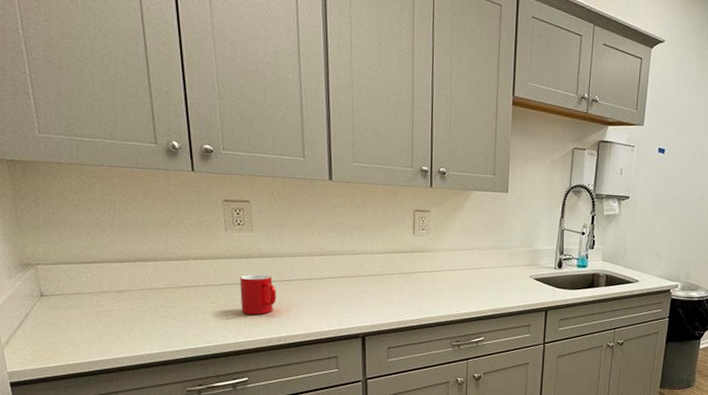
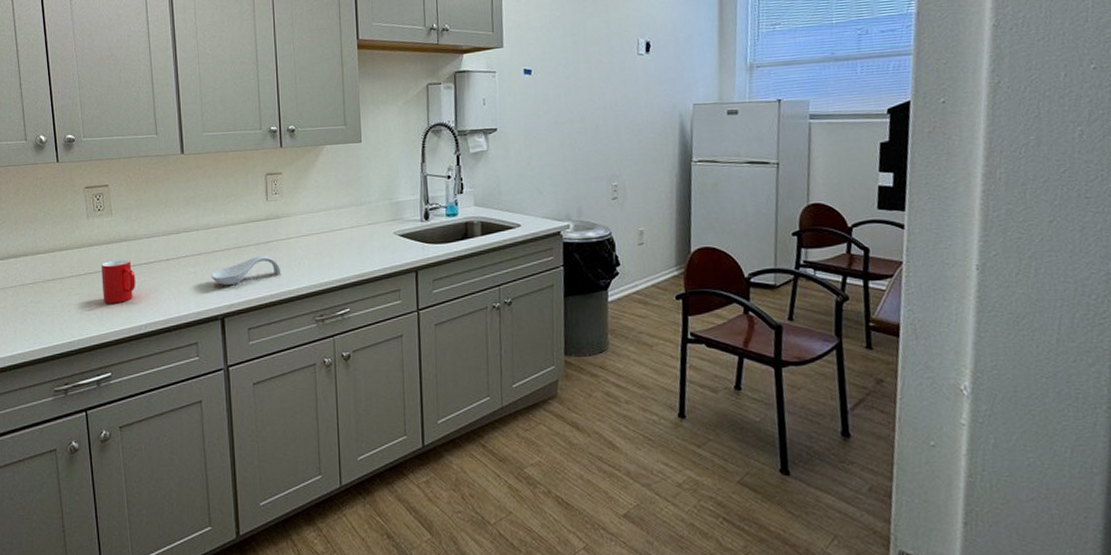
spoon rest: none [354,284,423,308] -> present [211,256,282,286]

